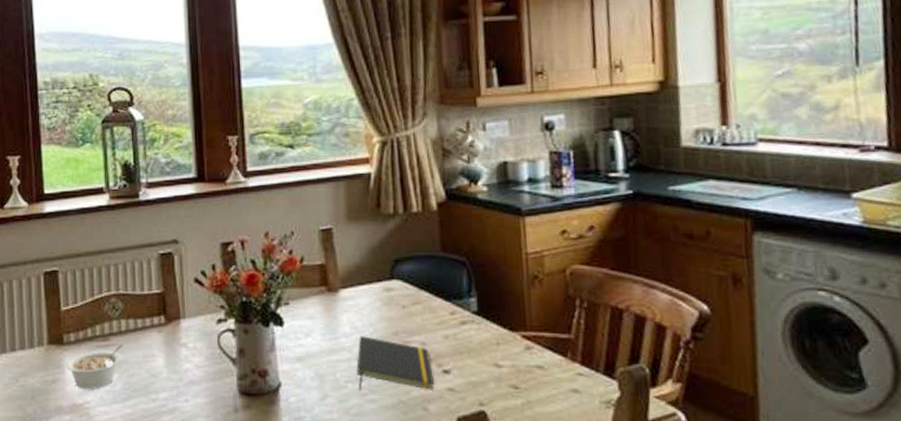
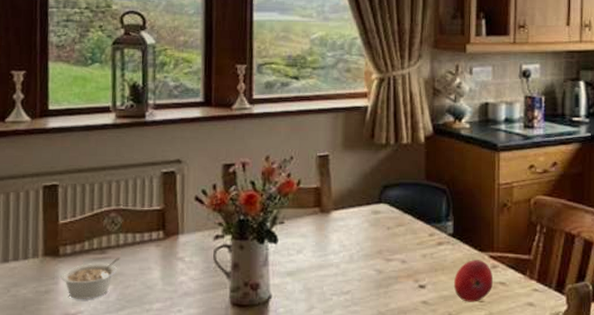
notepad: present [357,336,434,391] -> none [342,254,410,303]
fruit: none [482,340,529,389] -> present [453,260,494,302]

